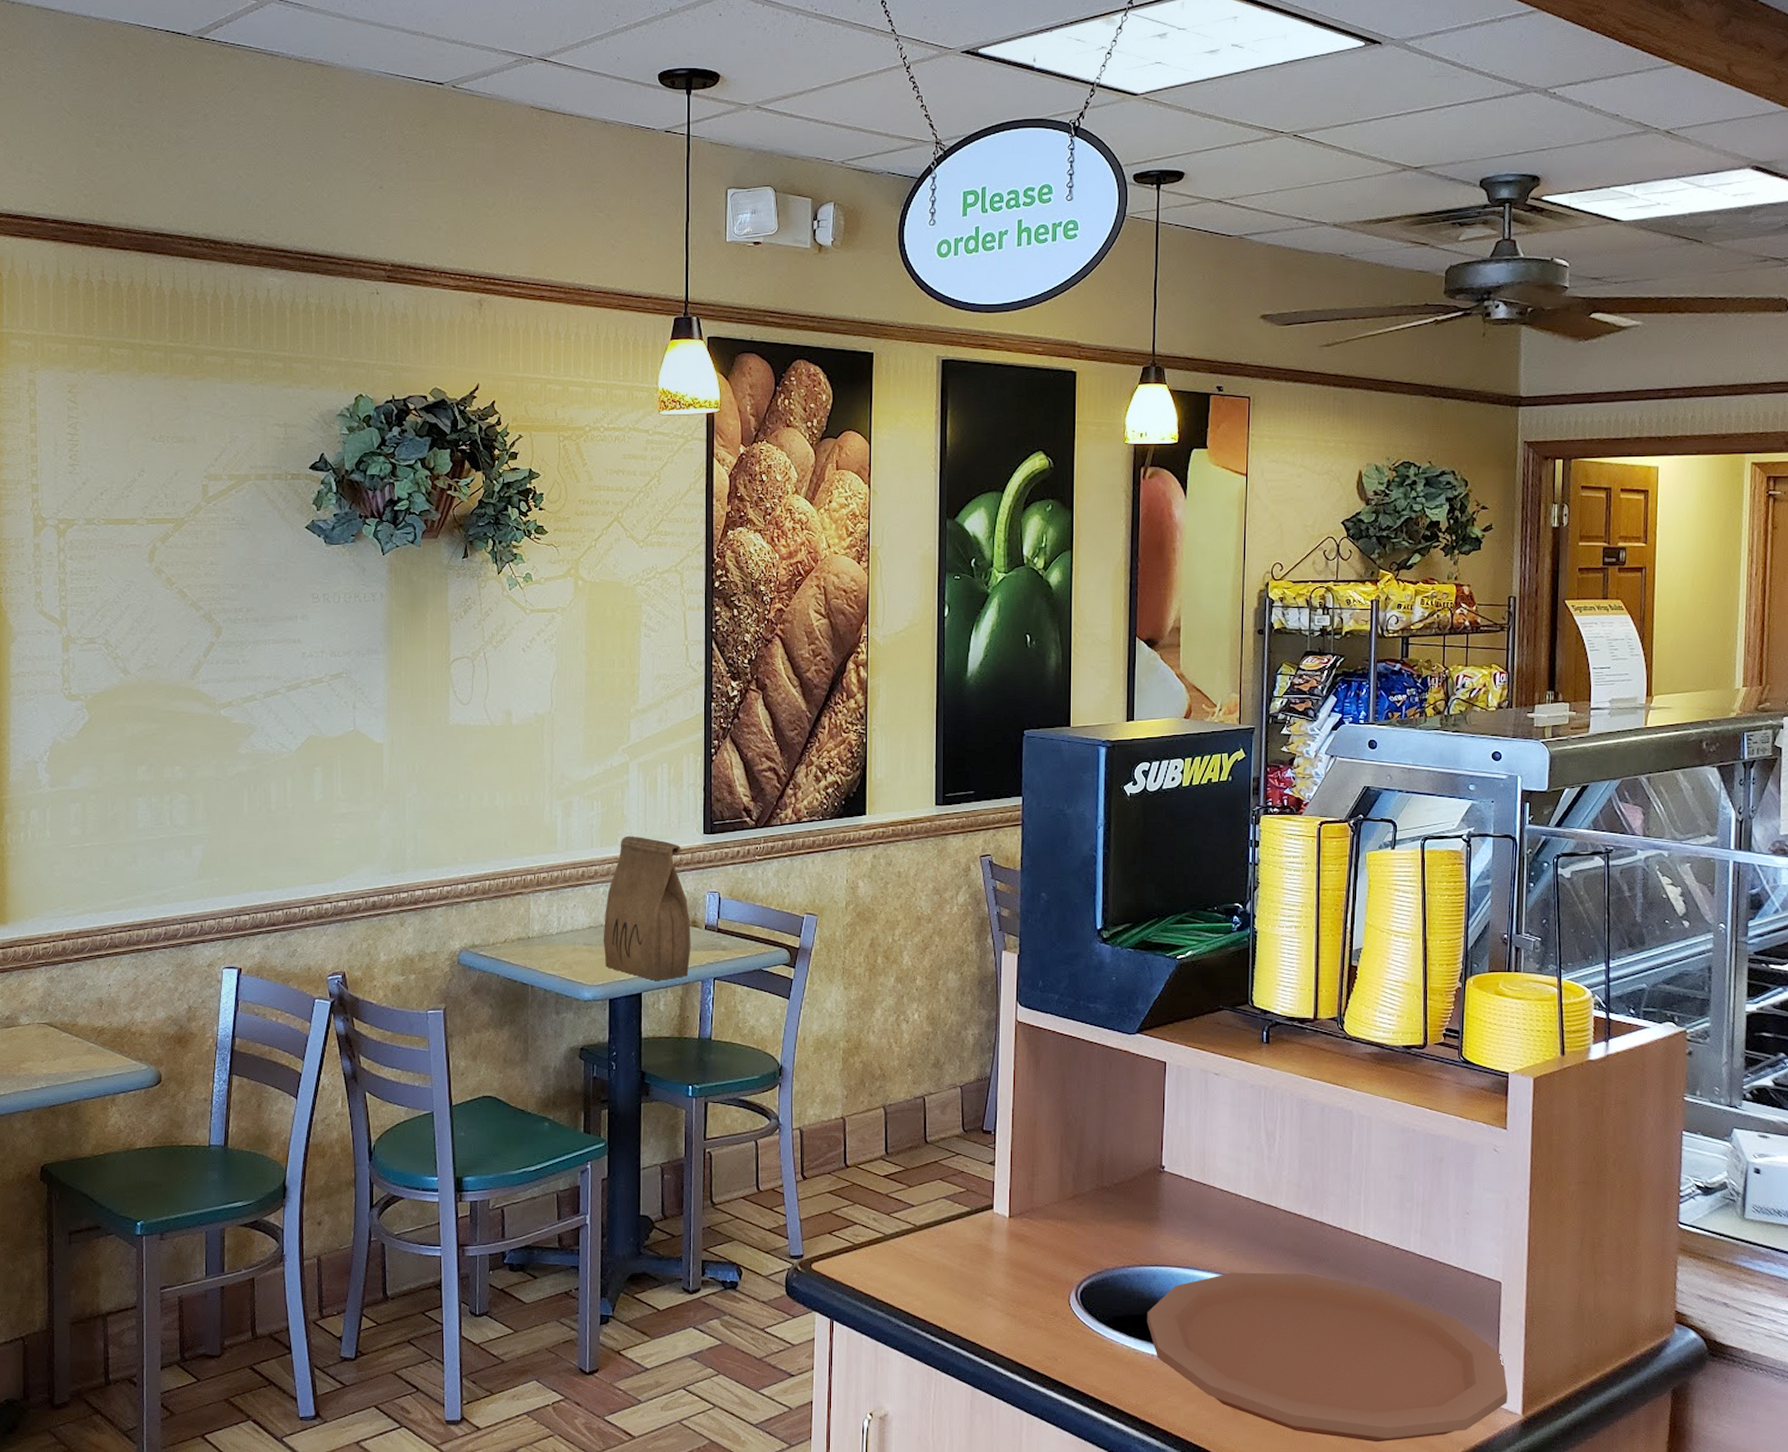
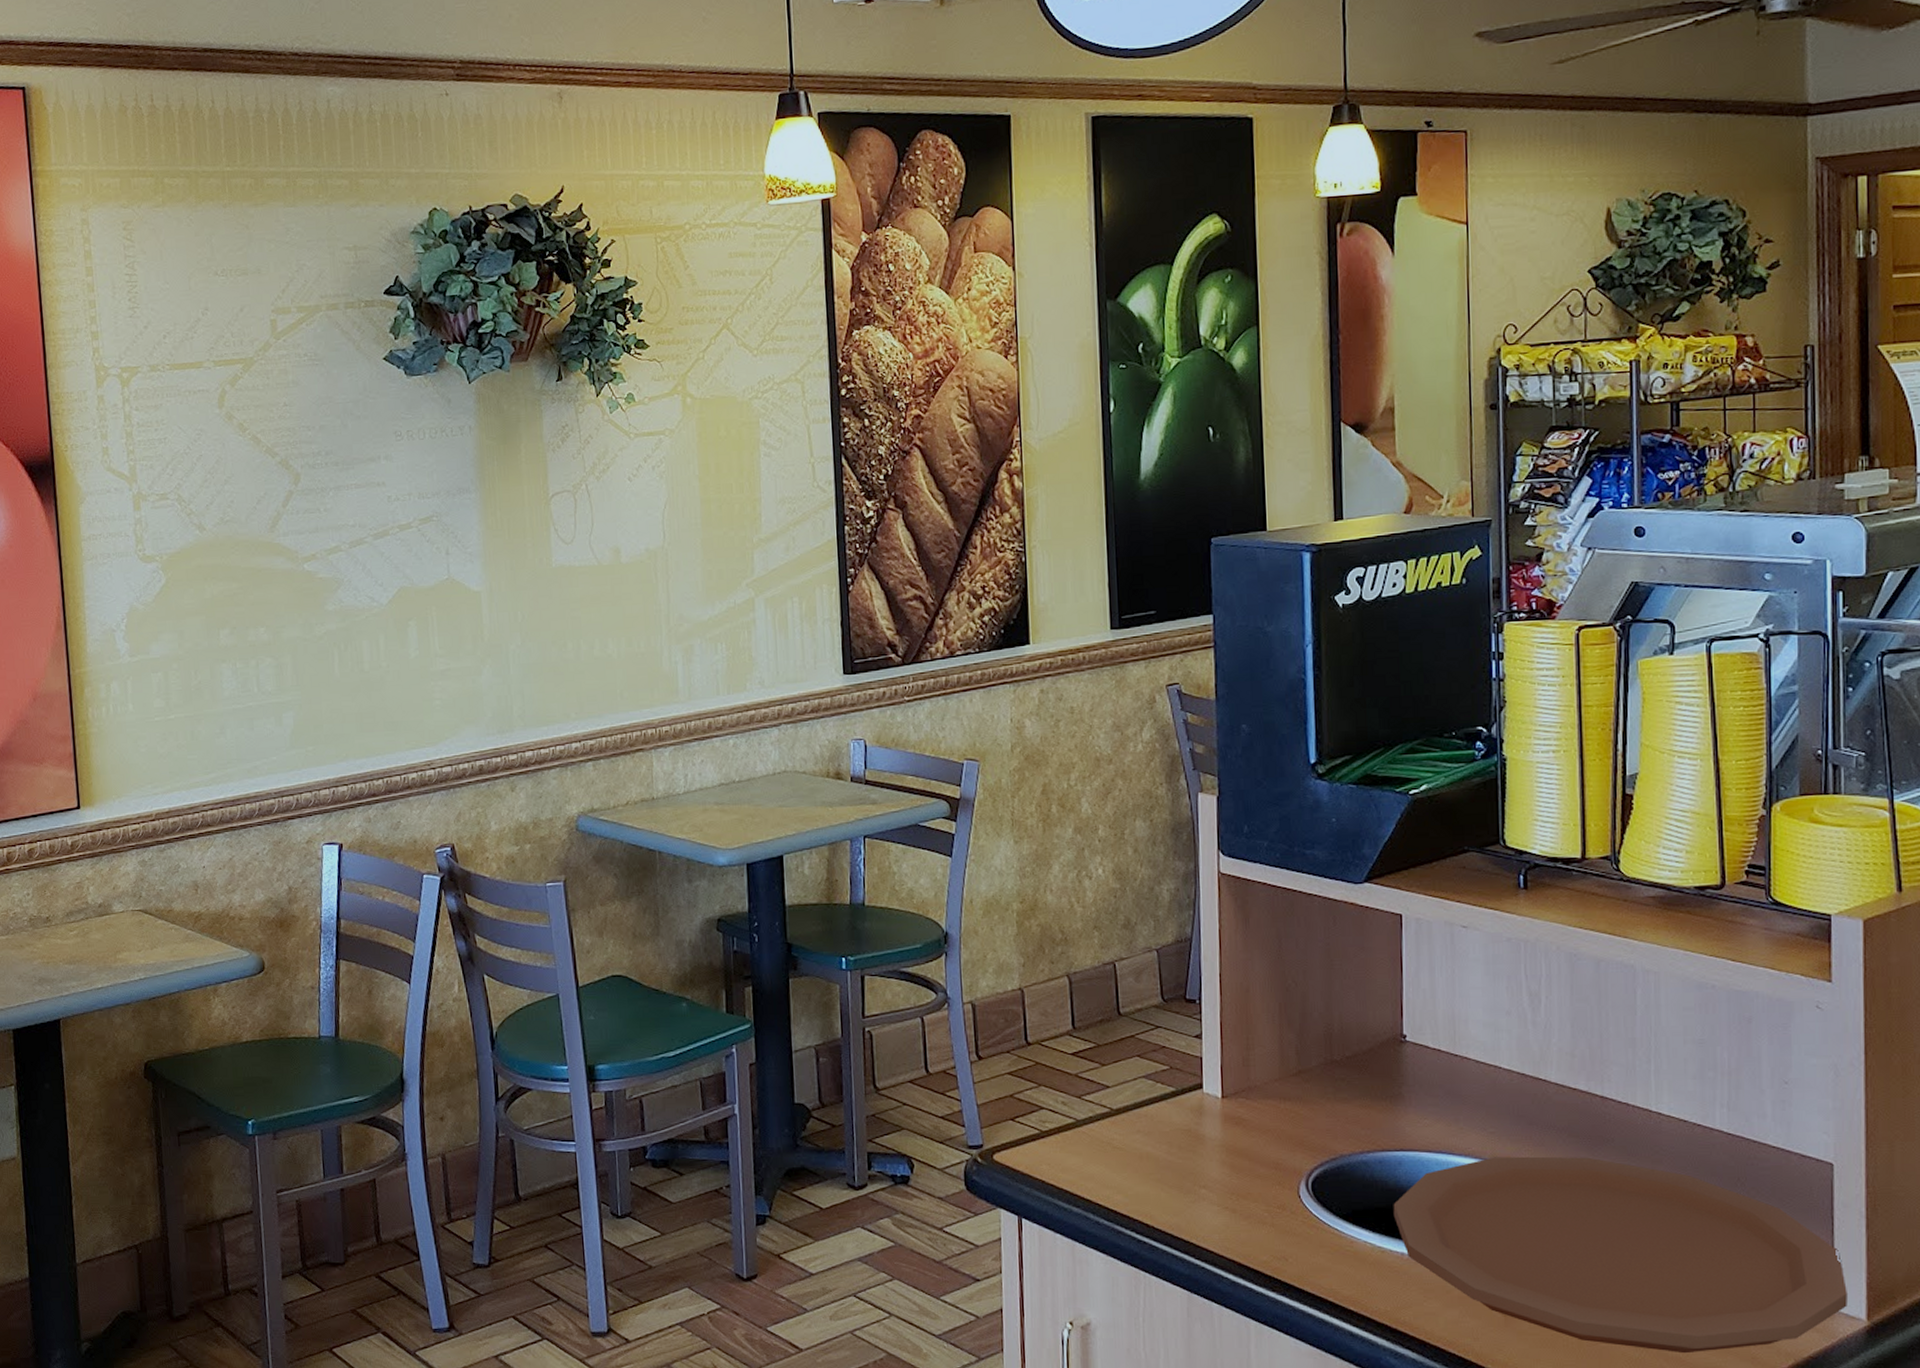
paper bag: present [603,836,691,982] -> none [736,680,836,842]

